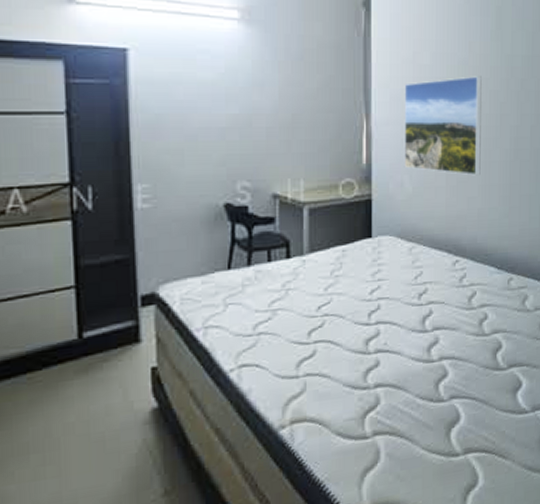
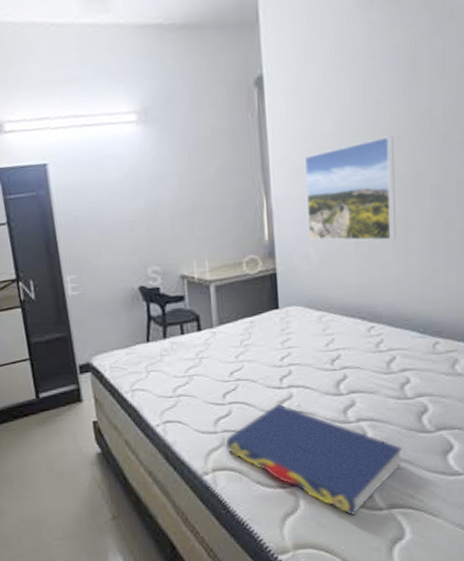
book: none [307,343,479,464] -> present [225,404,403,515]

